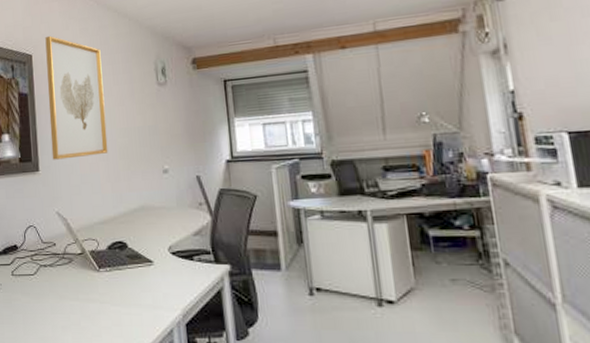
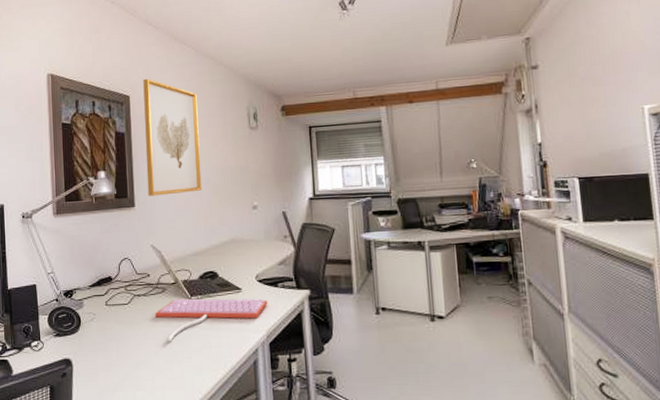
keyboard: none [62,271,183,318] -> present [155,298,268,342]

